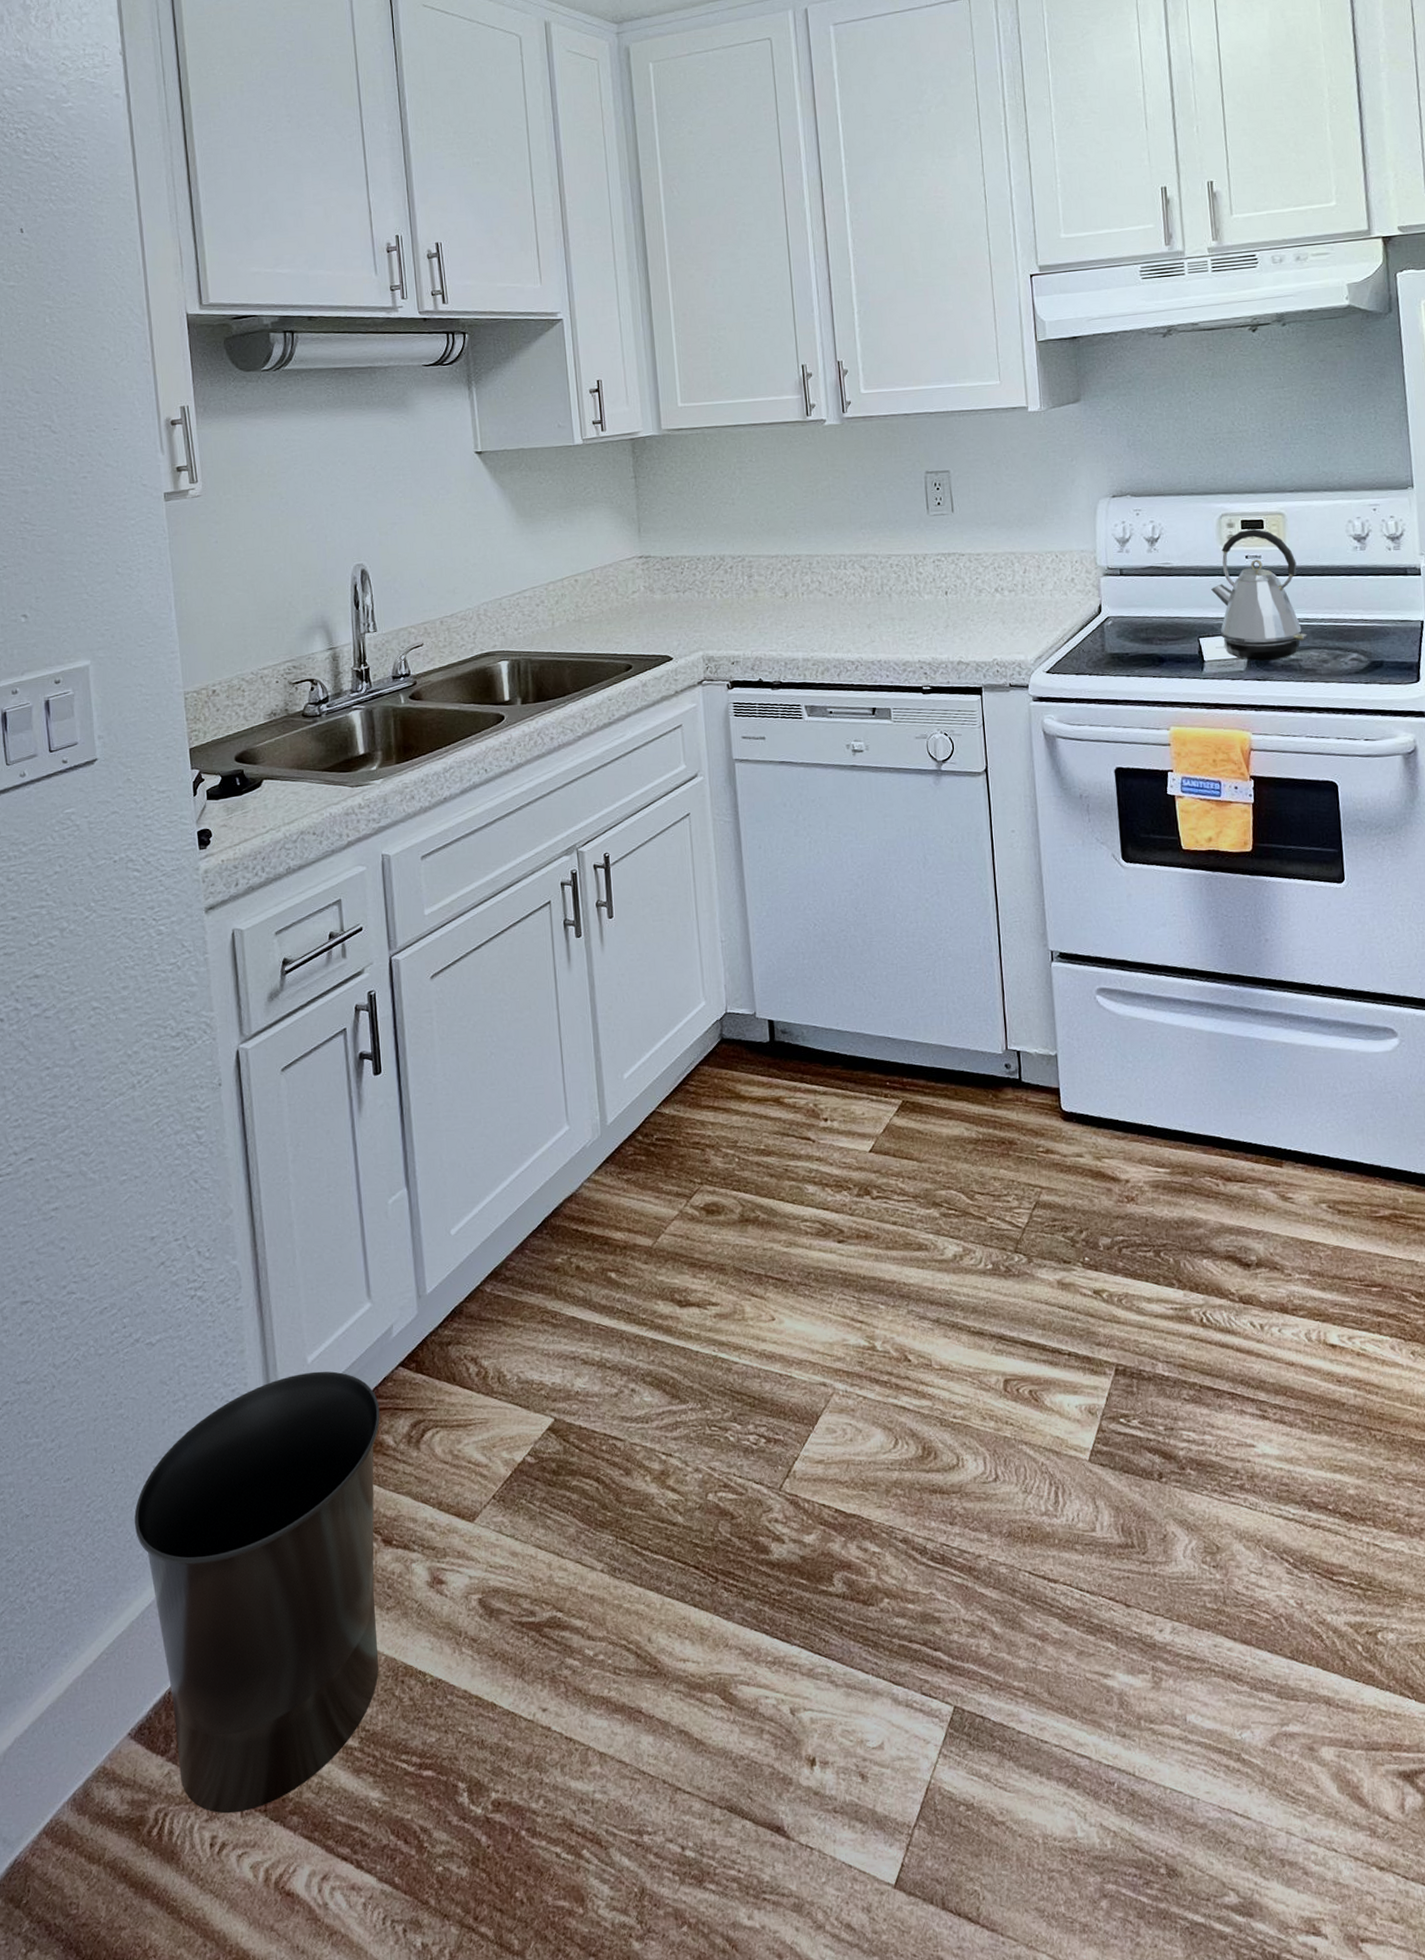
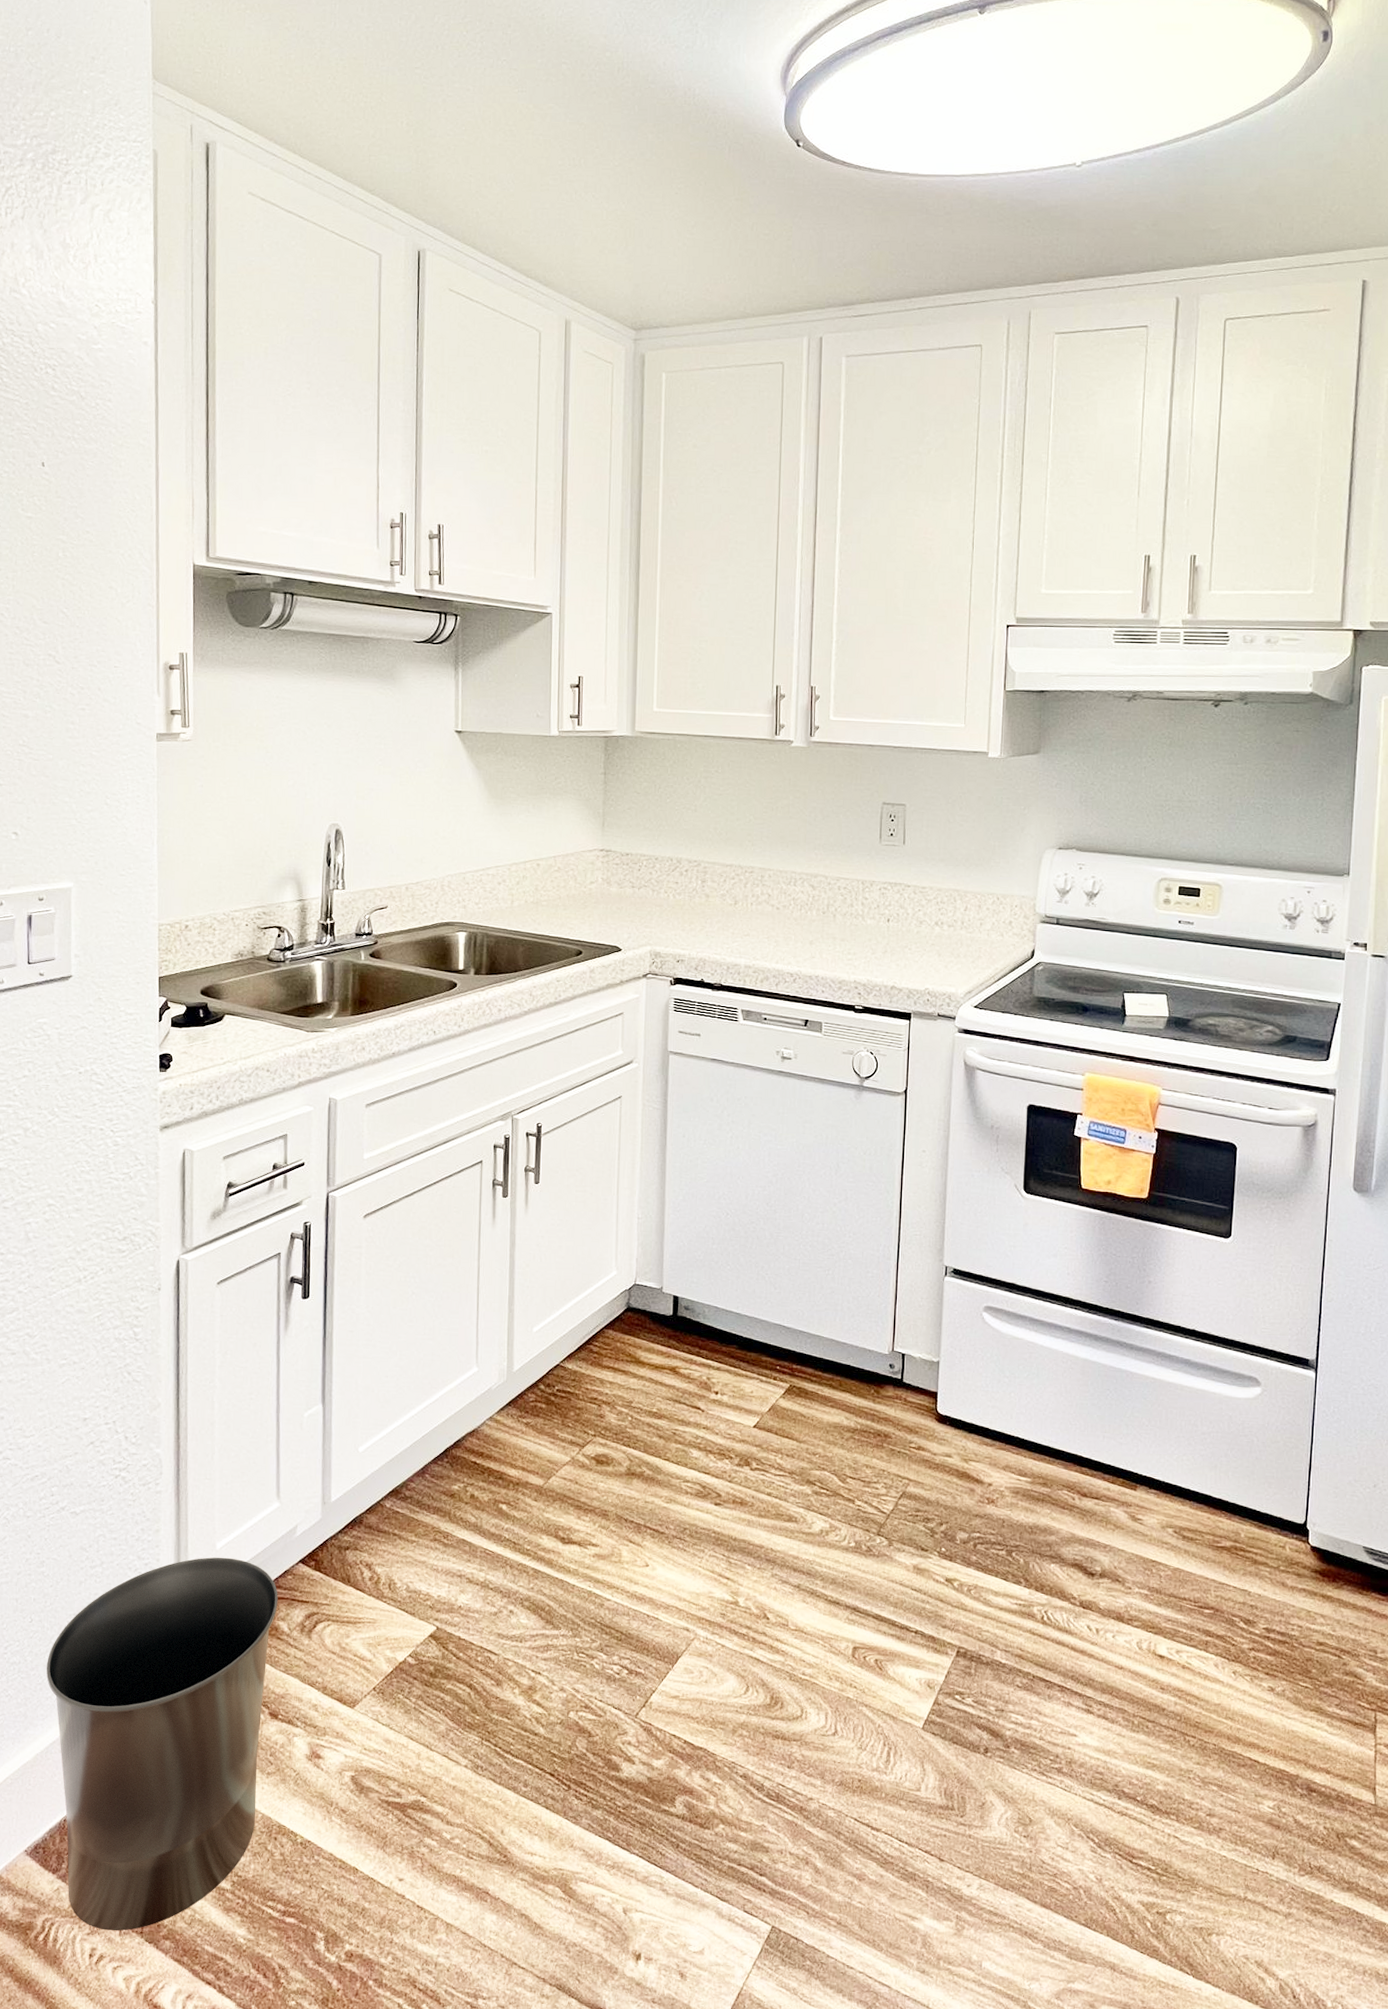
kettle: present [1211,528,1308,661] -> none [1142,895,1228,1022]

